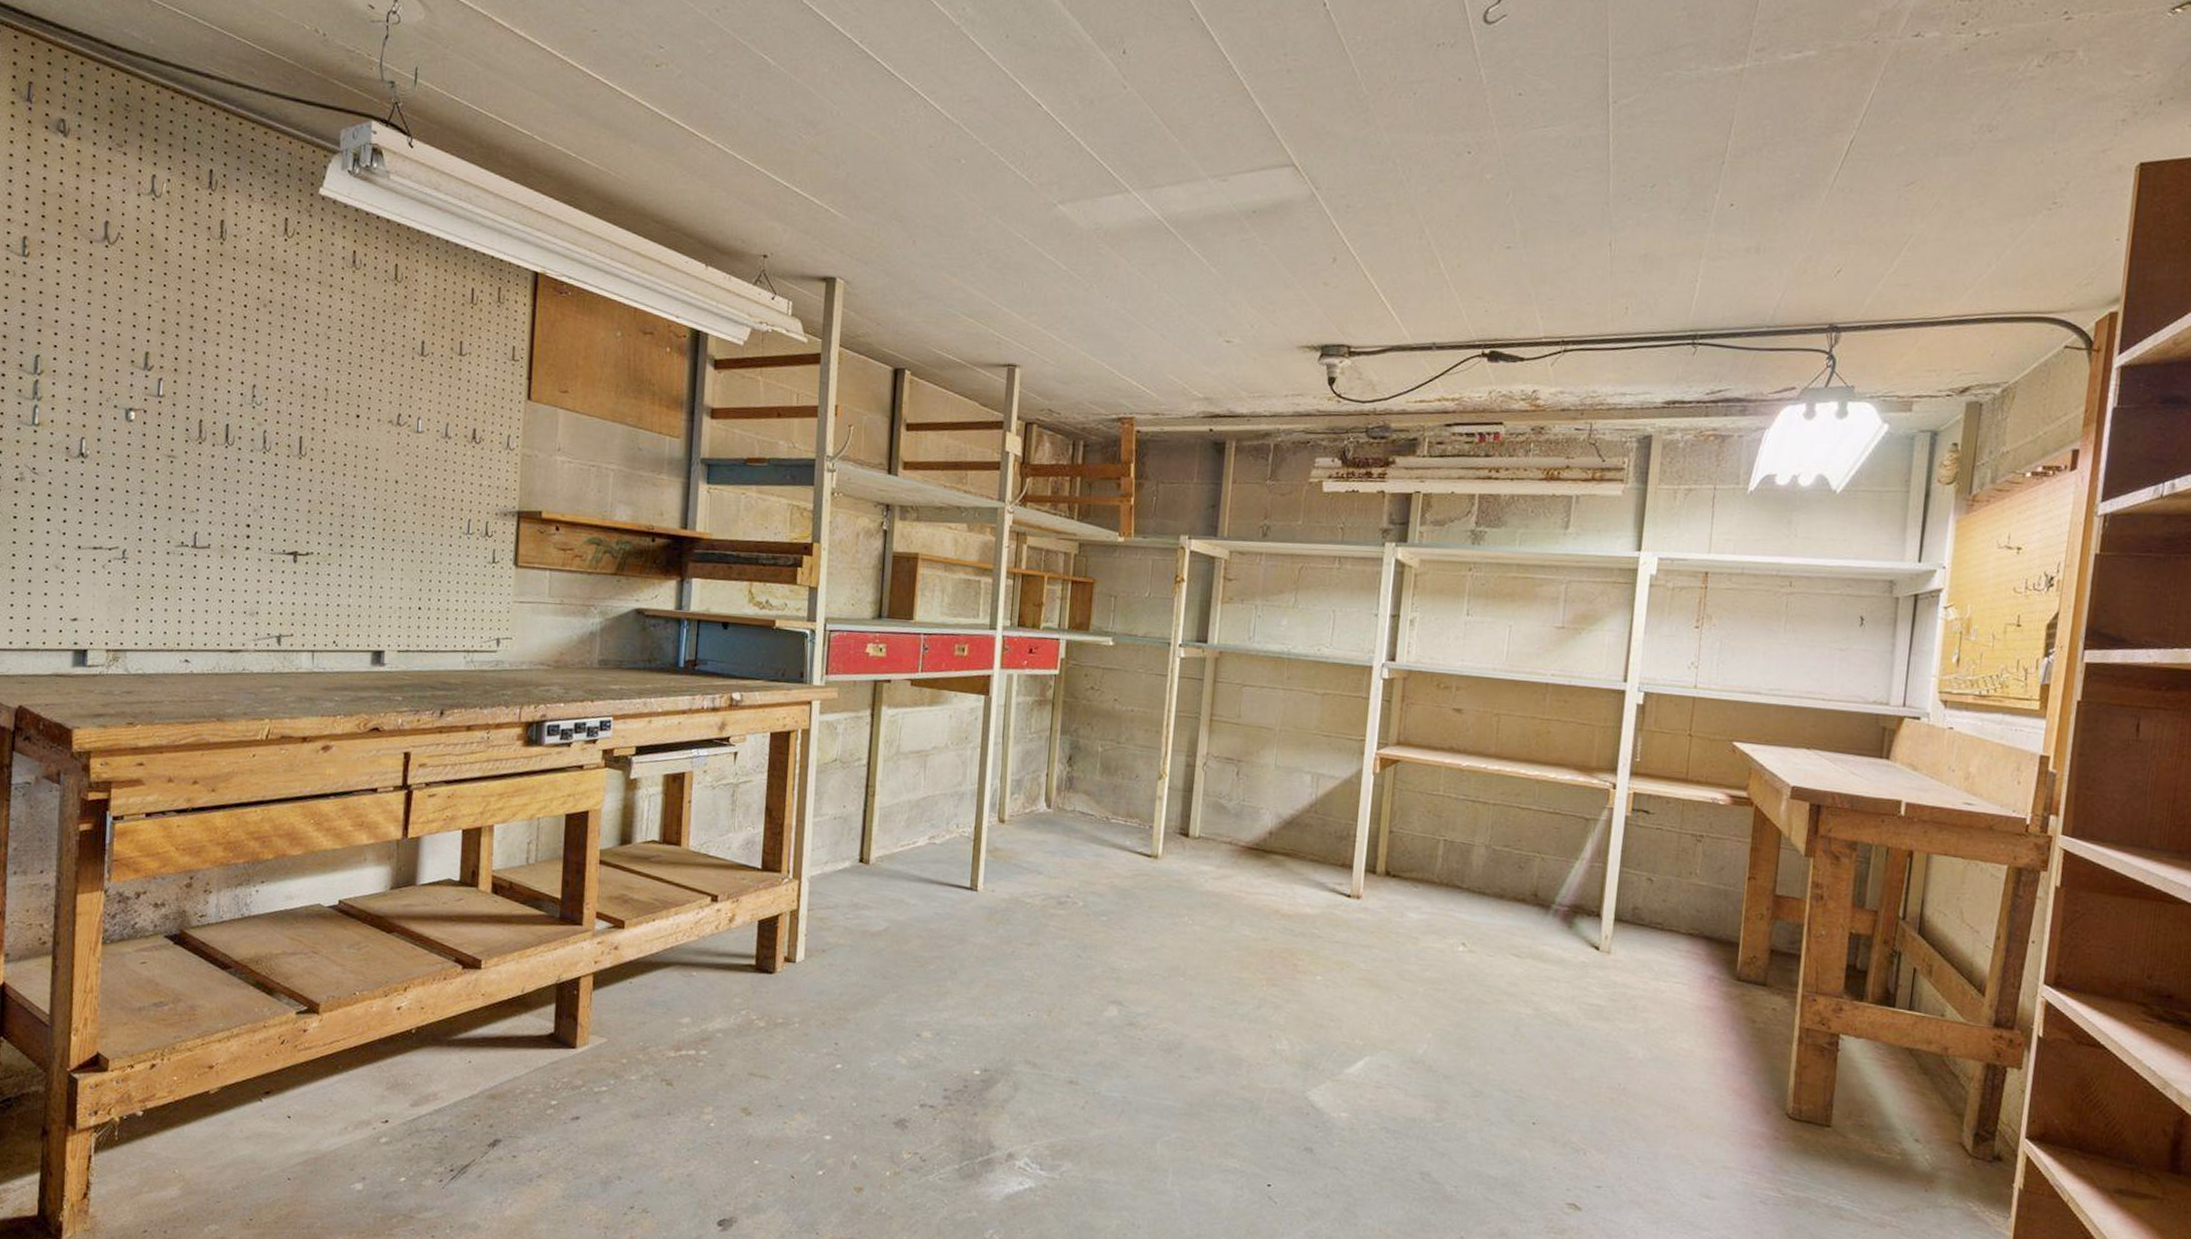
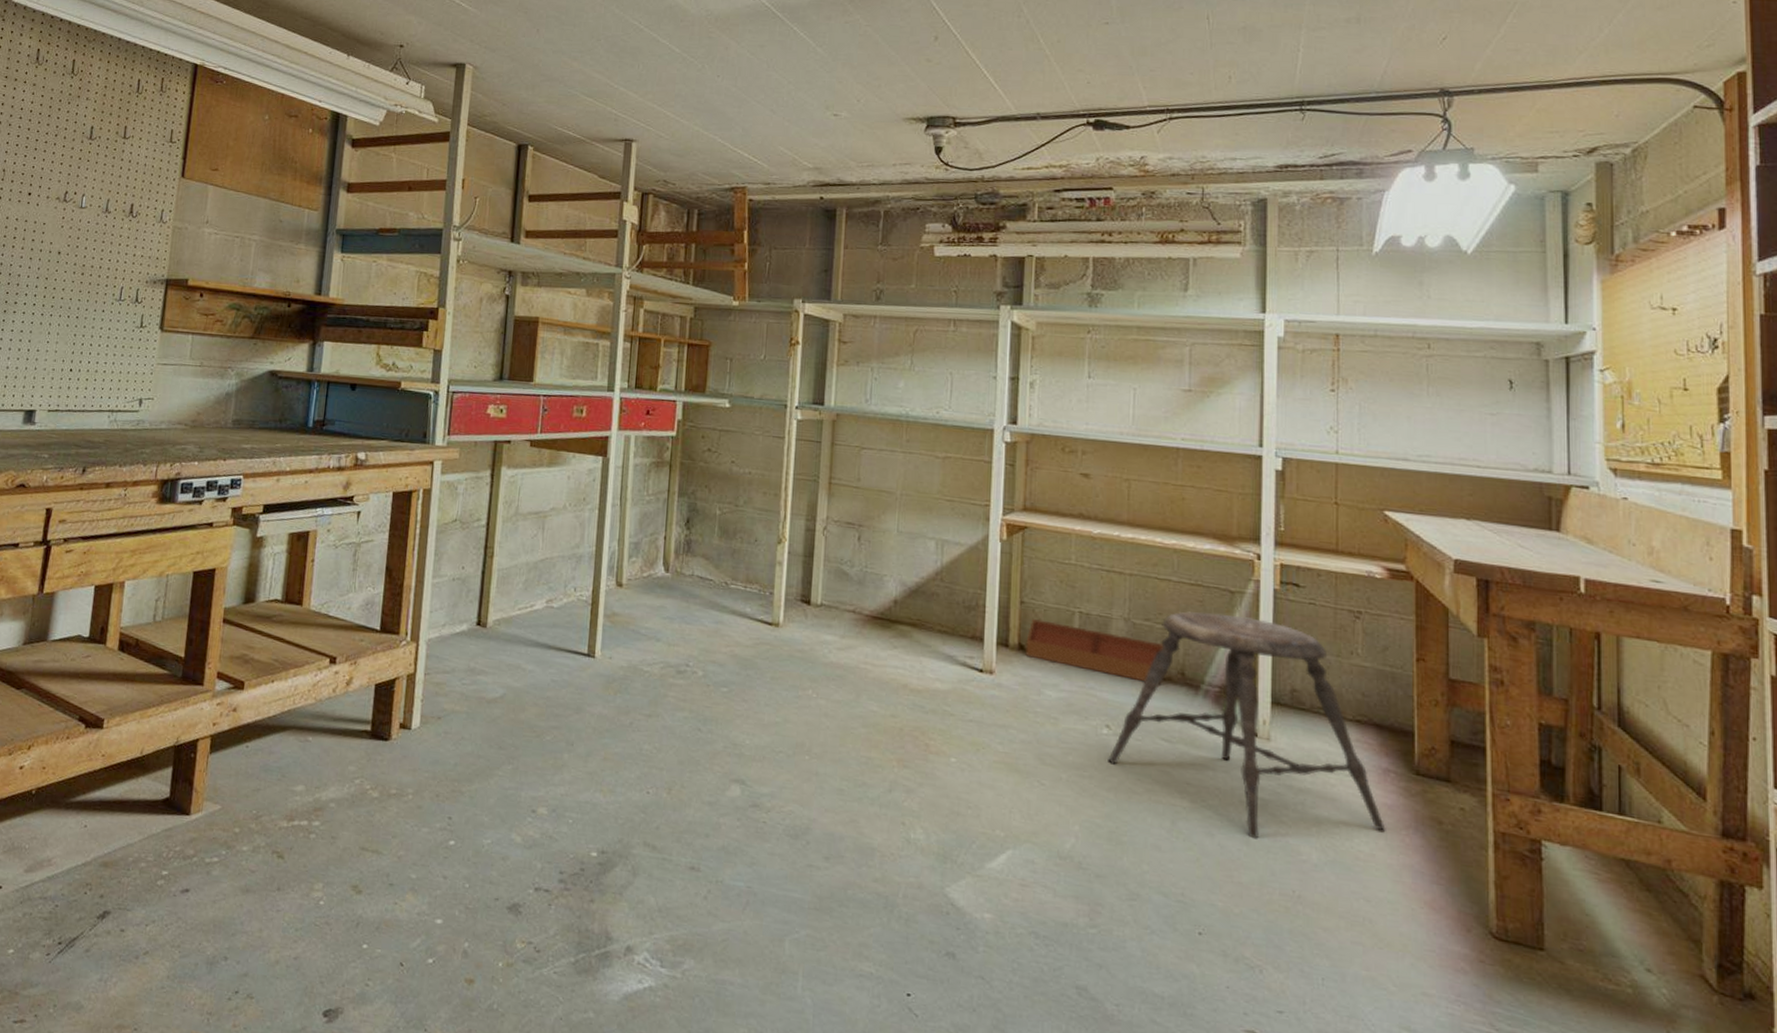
storage bin: none [1391,847,1521,906] -> present [1025,619,1164,685]
stool: none [1461,837,1706,1041] -> present [1108,611,1386,839]

